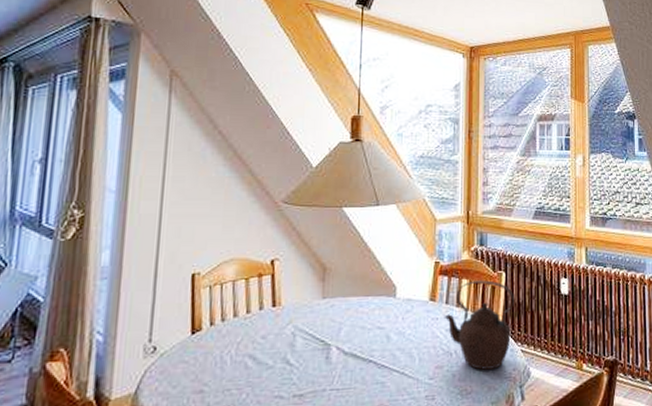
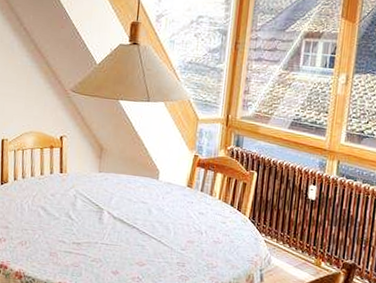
teapot: present [444,280,515,370] -> none [198,175,264,252]

